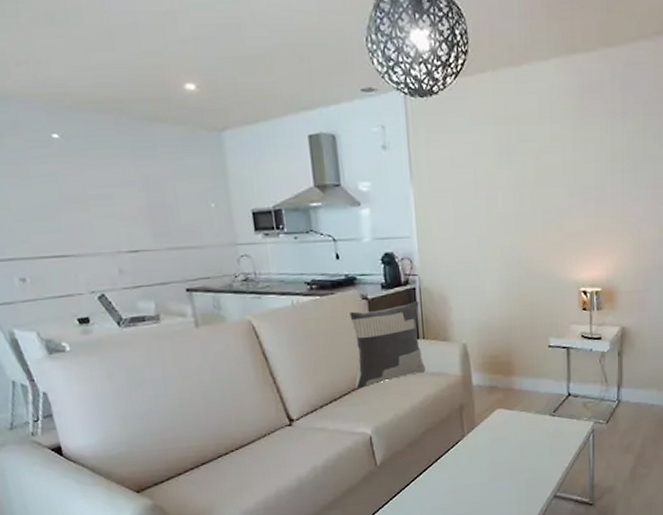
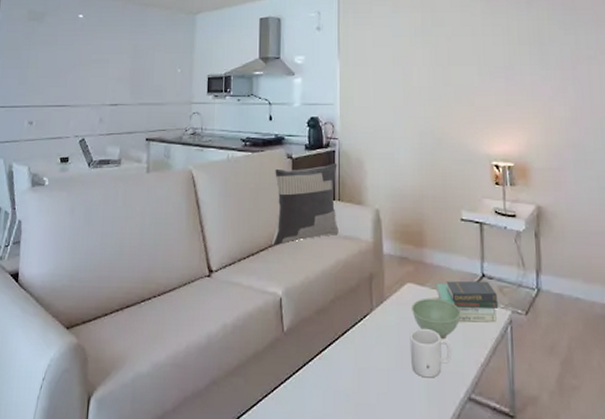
mug: none [500,445,540,486] -> present [410,328,452,378]
bowl: none [502,419,548,454] -> present [412,298,461,340]
books: none [522,399,583,436] -> present [433,280,499,322]

